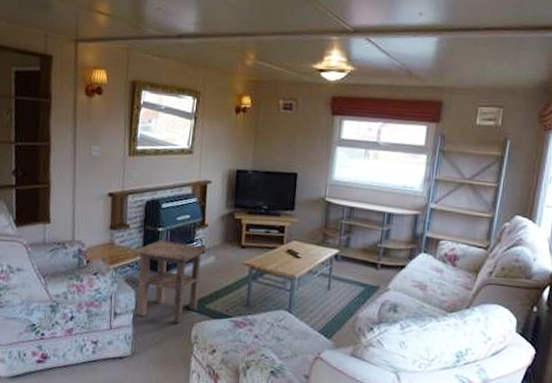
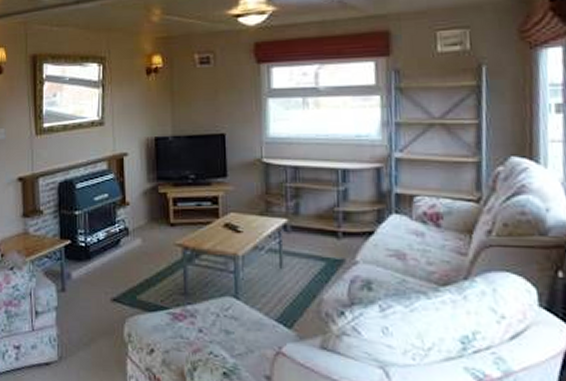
side table: present [132,240,209,324] -> none [48,225,133,320]

